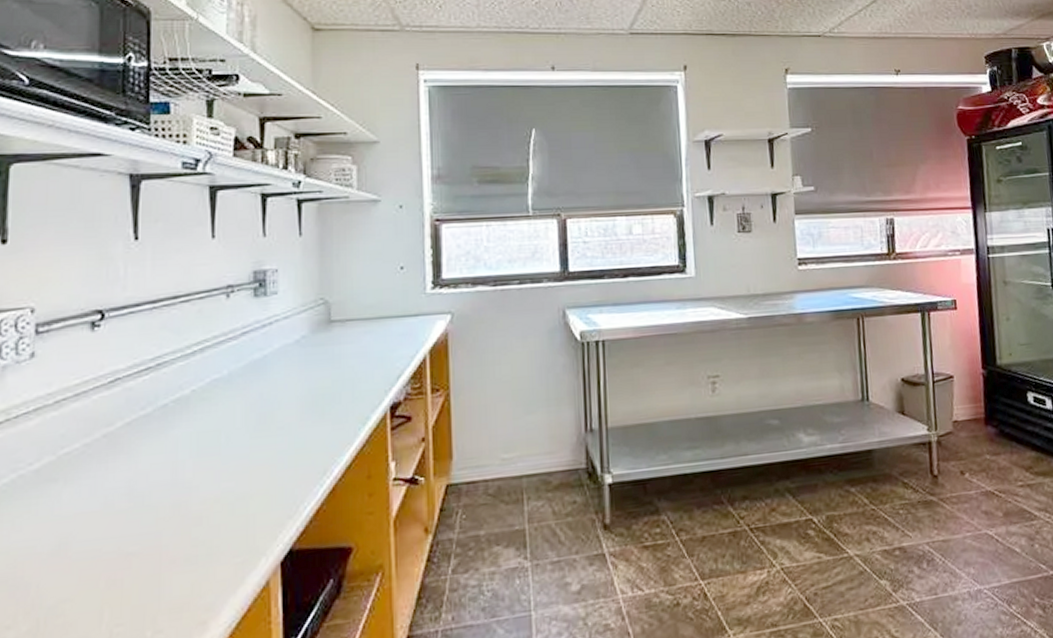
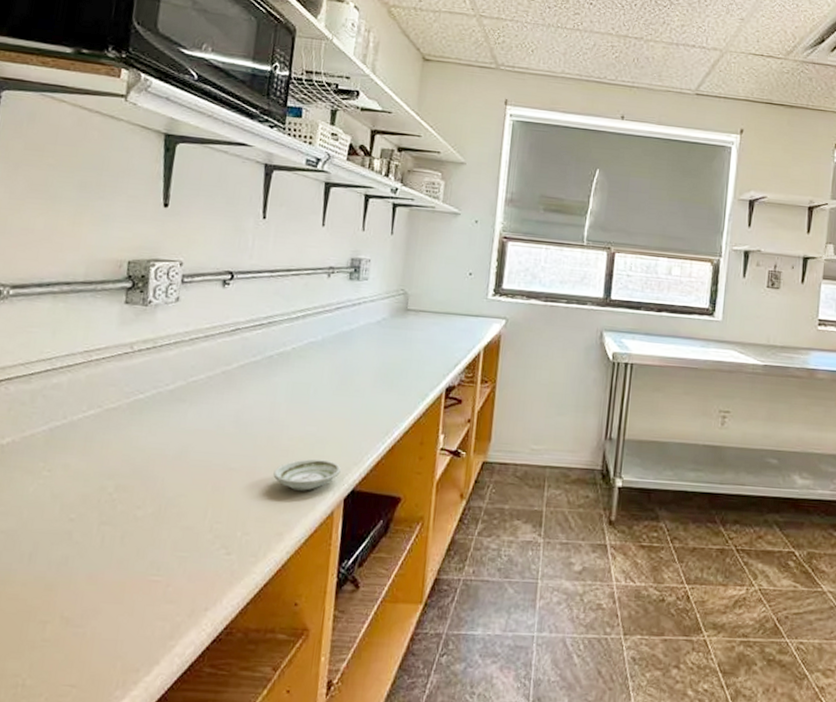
saucer: none [186,519,272,565] -> present [273,459,341,491]

